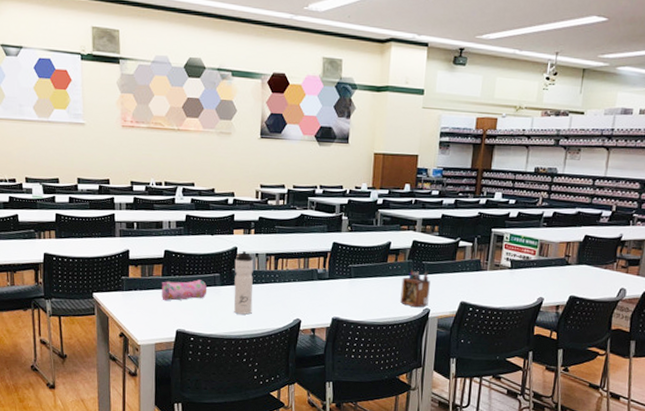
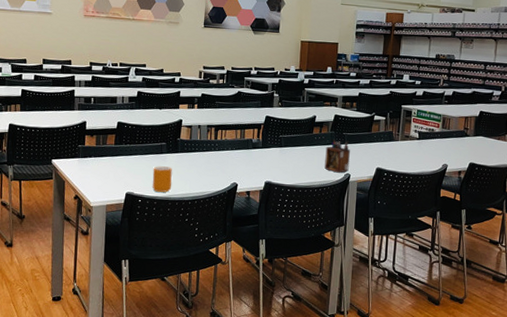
pencil case: present [161,280,208,301] -> none [113,148,155,167]
mug: none [205,300,228,330] -> present [152,166,172,192]
water bottle: present [233,251,254,315] -> none [178,123,197,179]

